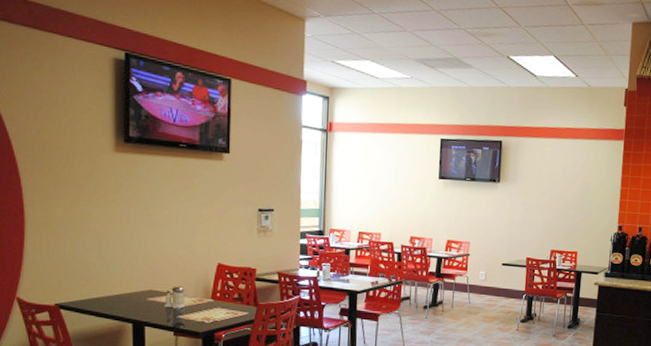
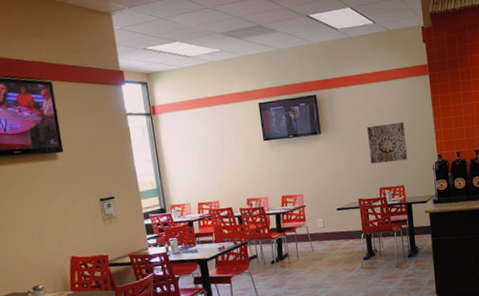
wall art: none [546,183,589,226] -> present [367,122,407,164]

